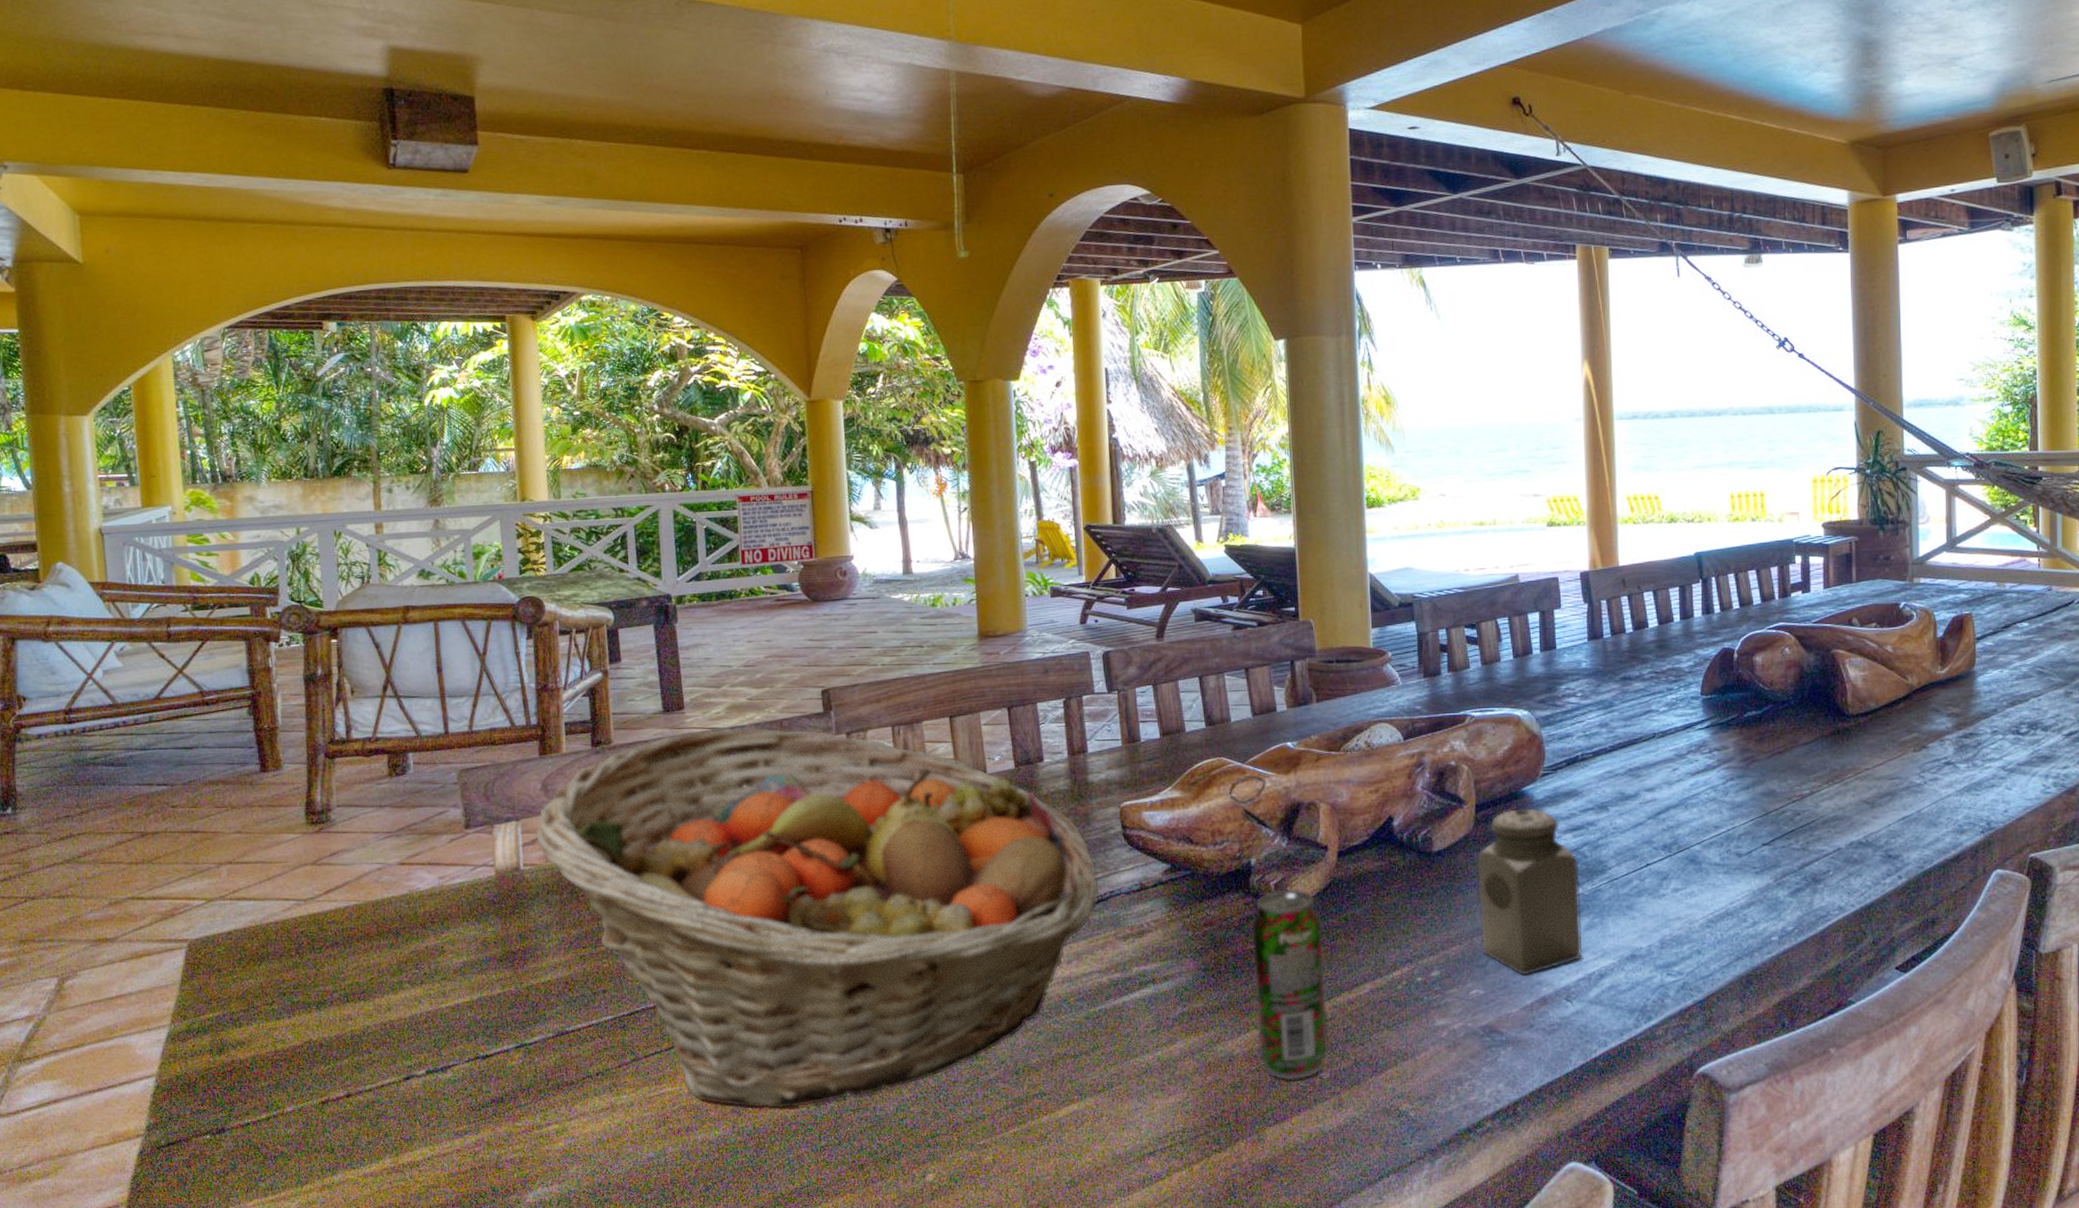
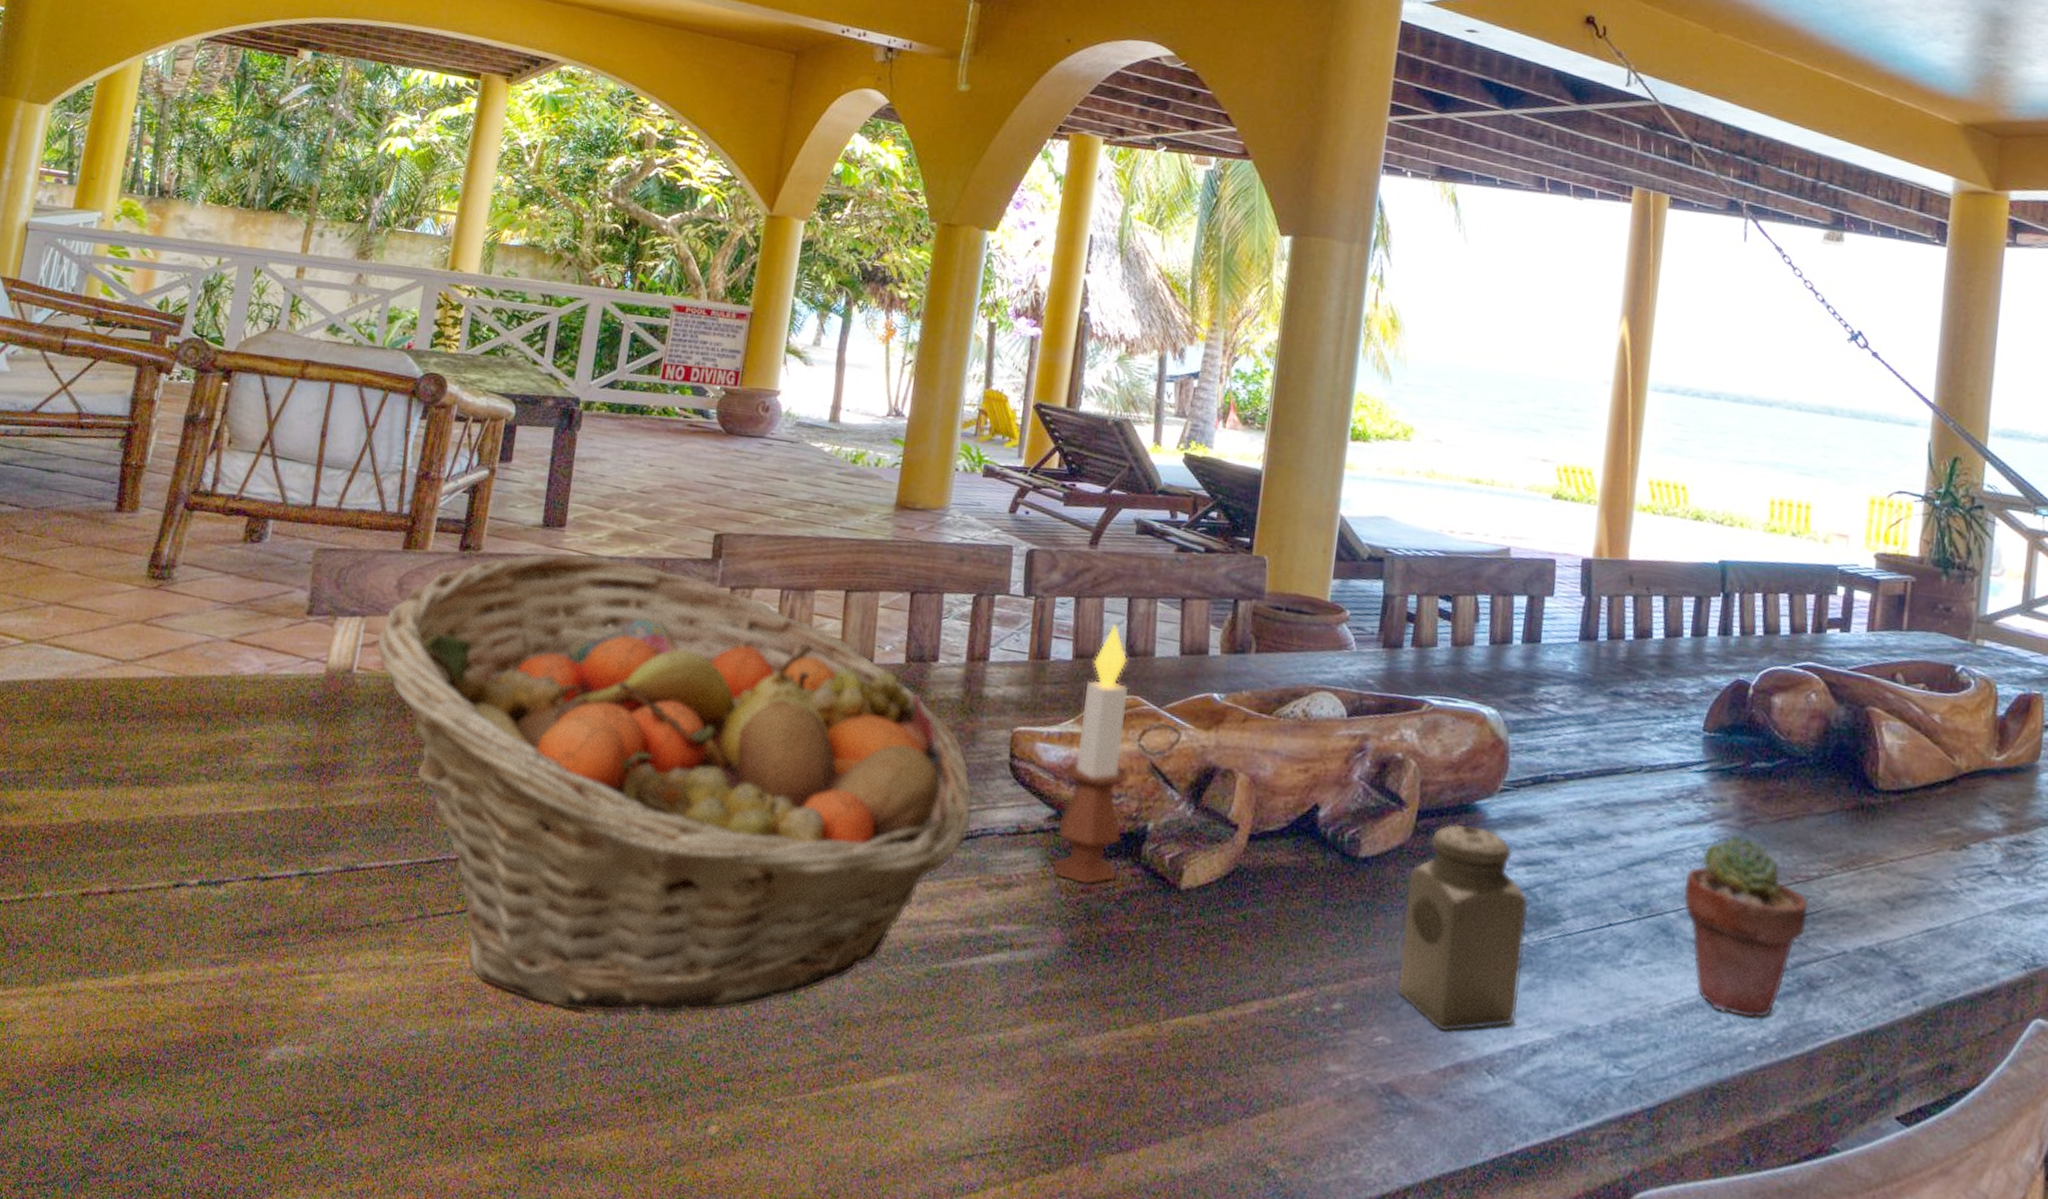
candle: none [1172,701,1233,919] -> present [1053,624,1130,885]
beverage can: present [1251,889,1329,1081] -> none [1114,866,1217,1104]
potted succulent: none [1703,773,1806,915] -> present [1683,834,1809,1019]

